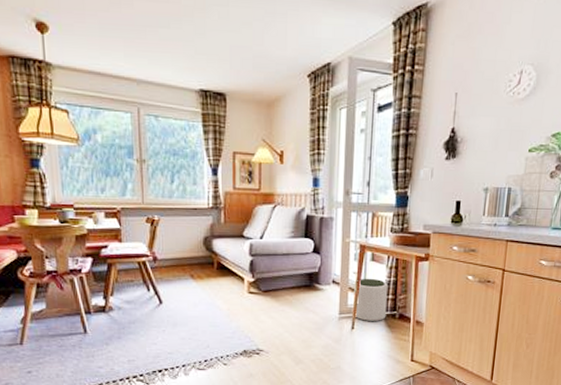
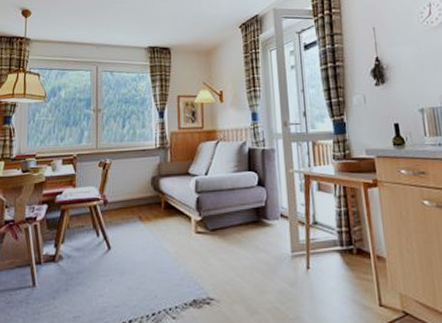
plant pot: present [354,278,388,322] -> none [303,209,343,260]

